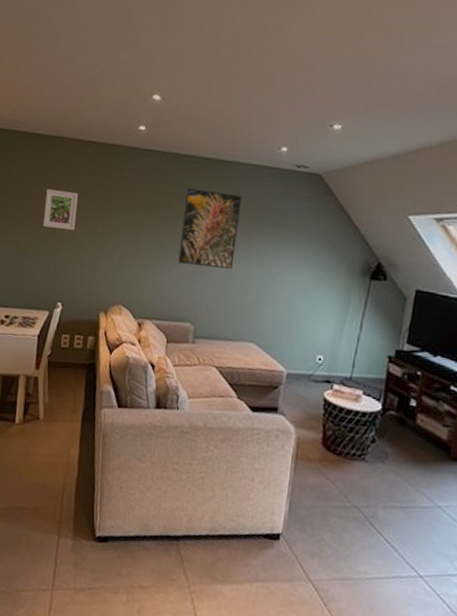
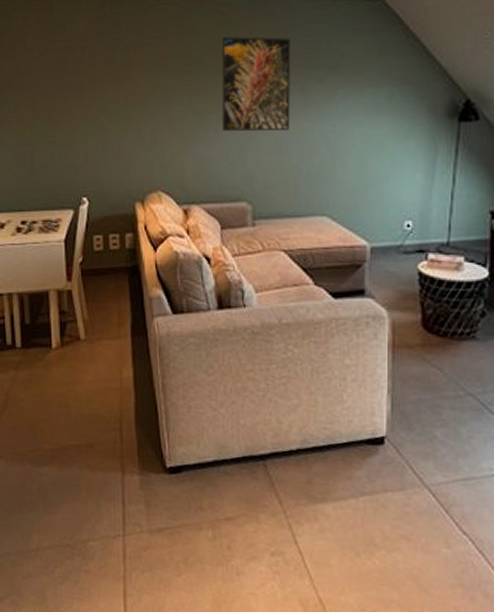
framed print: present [43,188,78,231] -> none [49,59,91,108]

